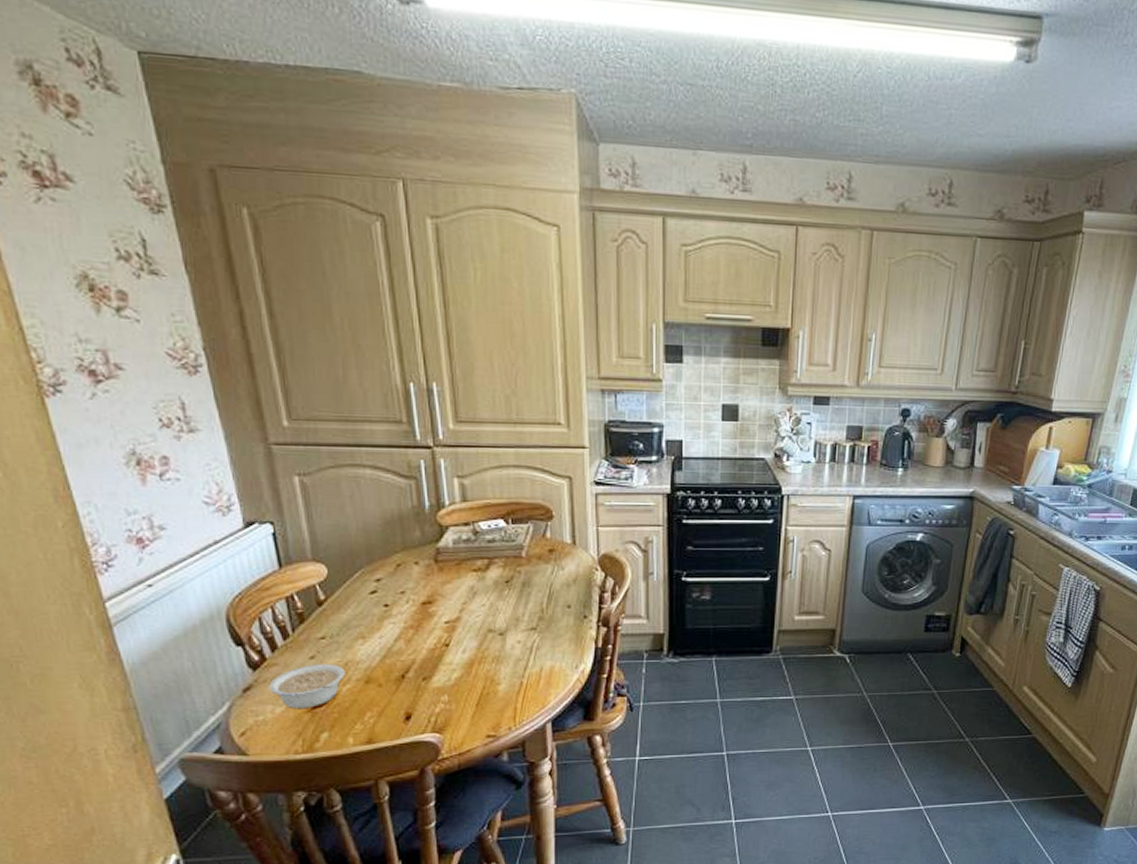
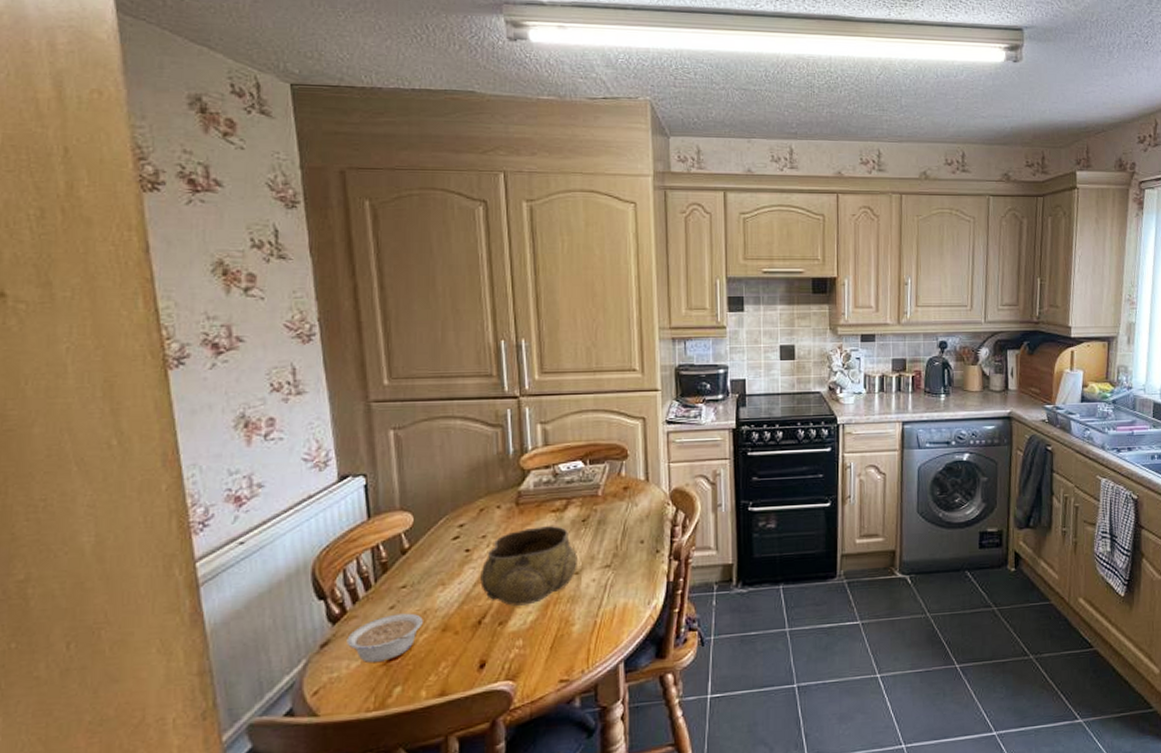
decorative bowl: none [401,585,502,663] -> present [480,526,577,606]

